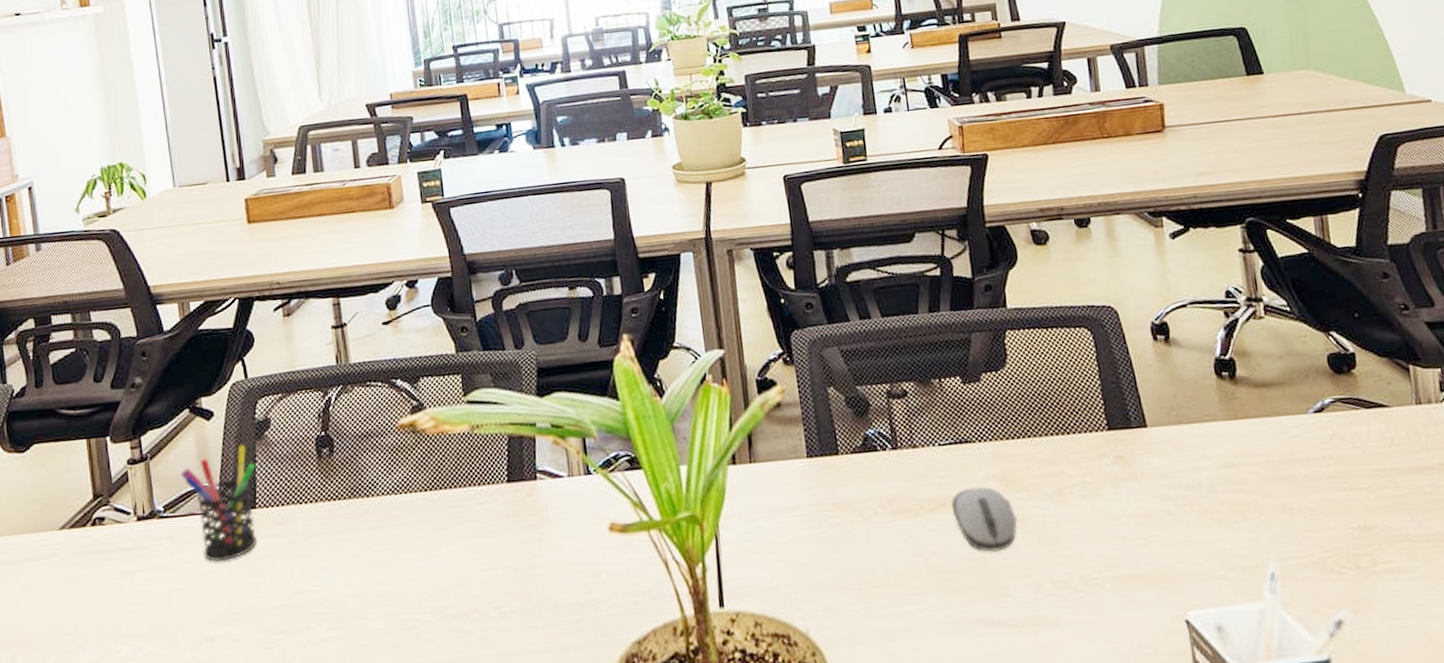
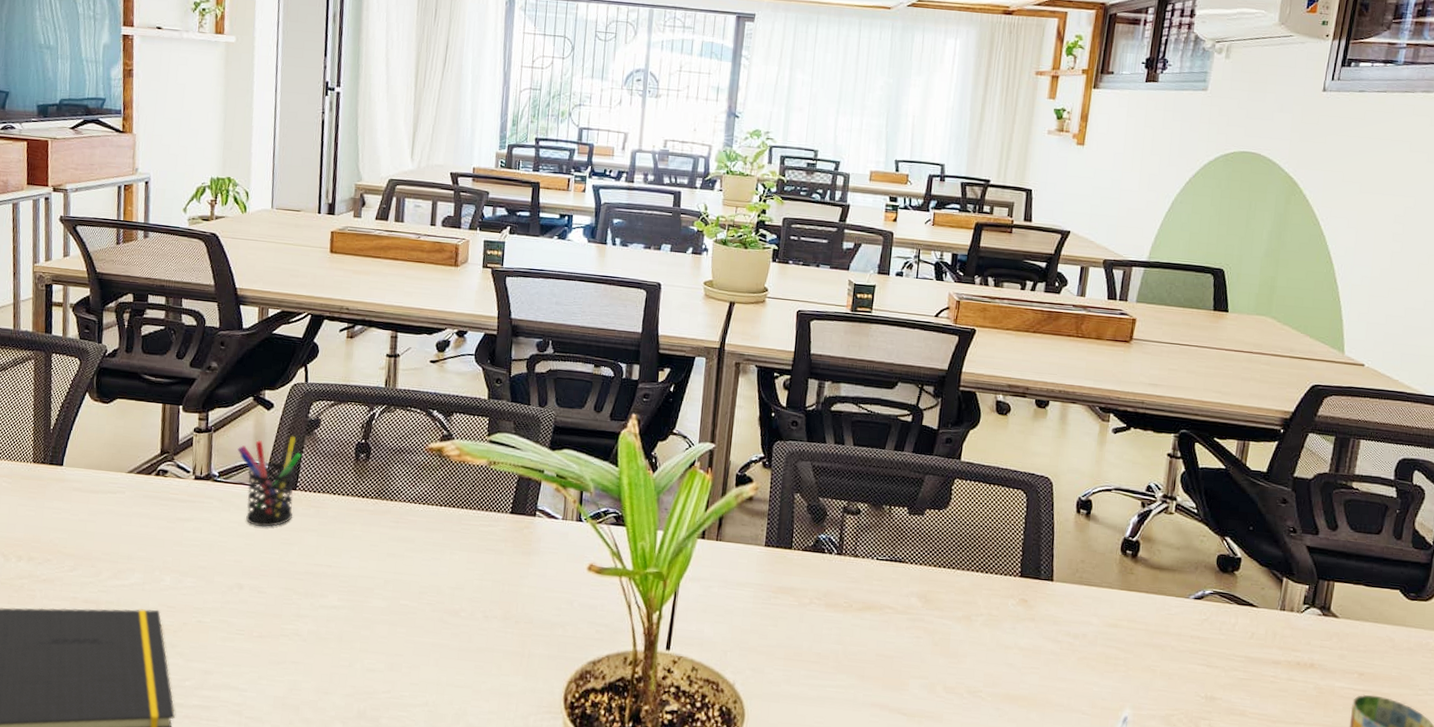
computer mouse: present [951,486,1017,552] -> none [874,598,927,654]

